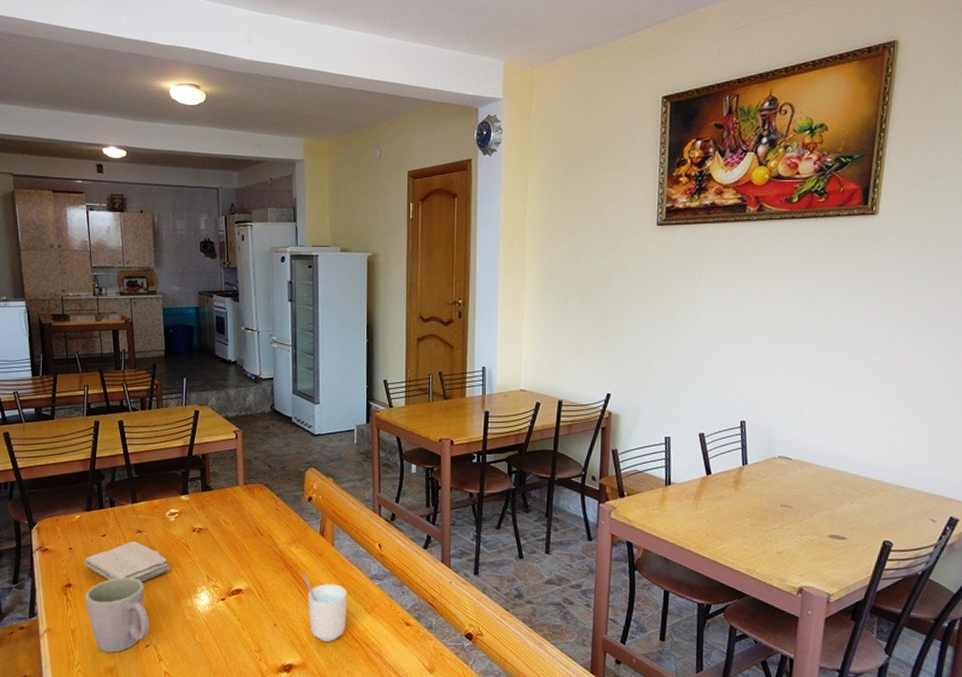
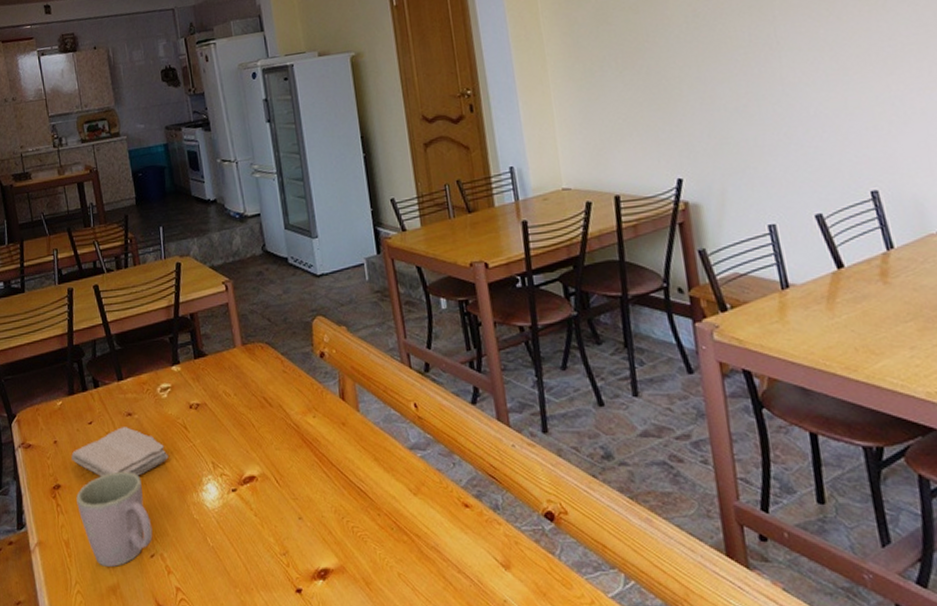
cup: present [302,573,347,642] -> none [325,449,388,536]

